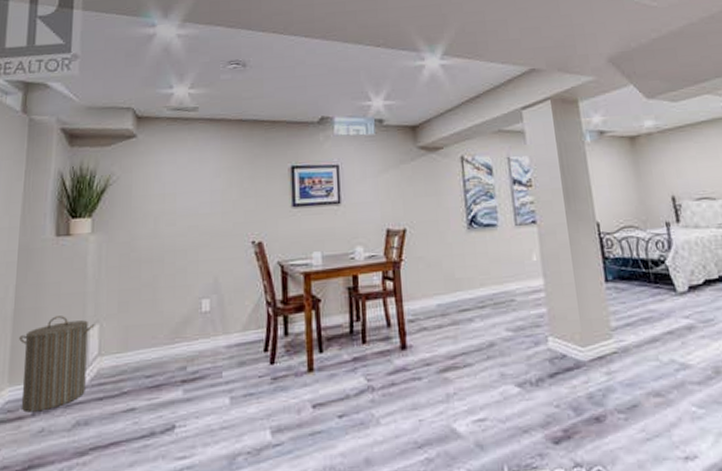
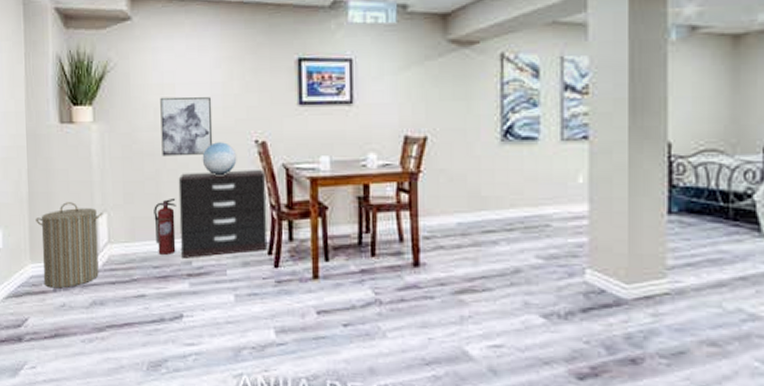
fire extinguisher: none [149,302,173,362] -> present [154,197,176,255]
wall art: none [160,204,212,263] -> present [160,96,213,156]
dresser: none [175,268,264,364] -> present [178,169,268,258]
decorative sphere: none [200,245,235,277] -> present [202,142,237,175]

